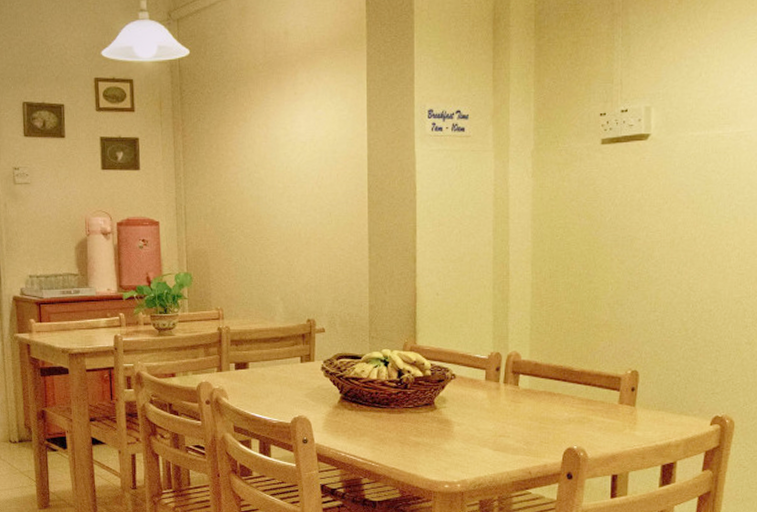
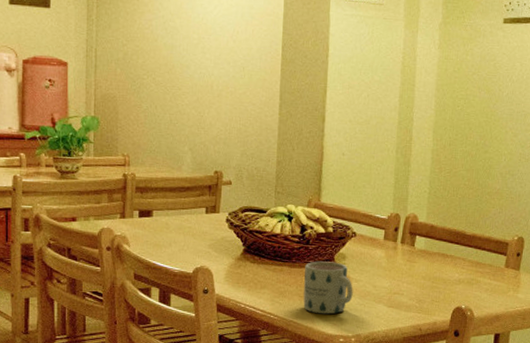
mug: none [404,406,456,460] -> present [303,261,353,315]

